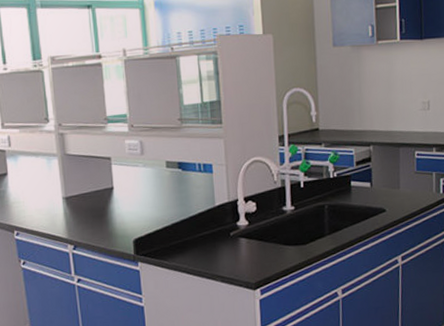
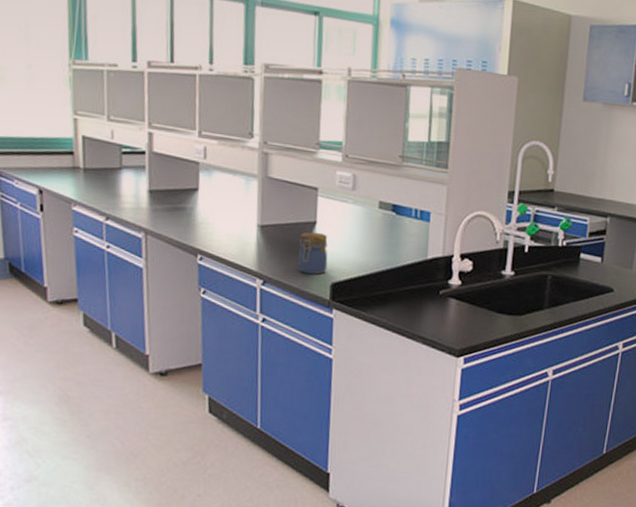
jar: none [101,196,129,234] -> present [298,232,328,275]

